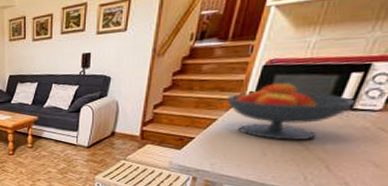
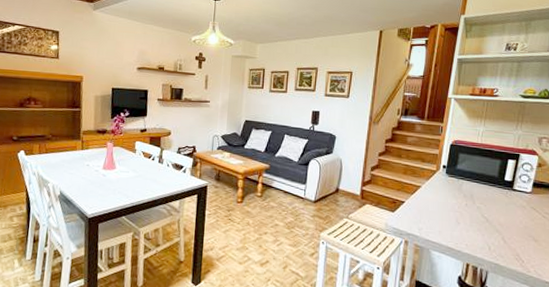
fruit bowl: present [227,81,356,140] -> none [427,159,514,213]

